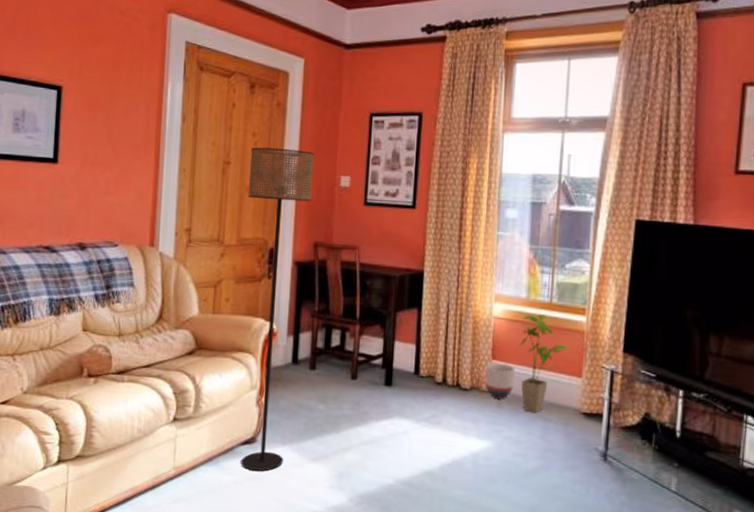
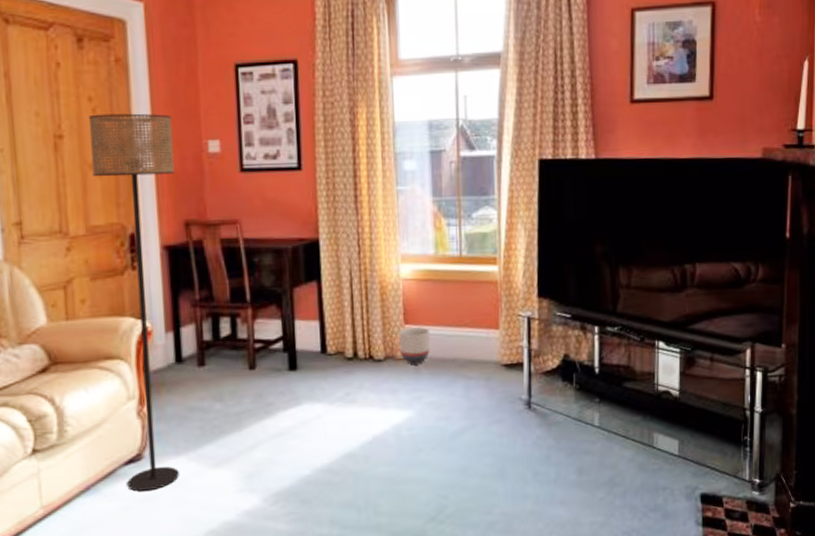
house plant: present [519,314,572,413] -> none [432,269,487,373]

